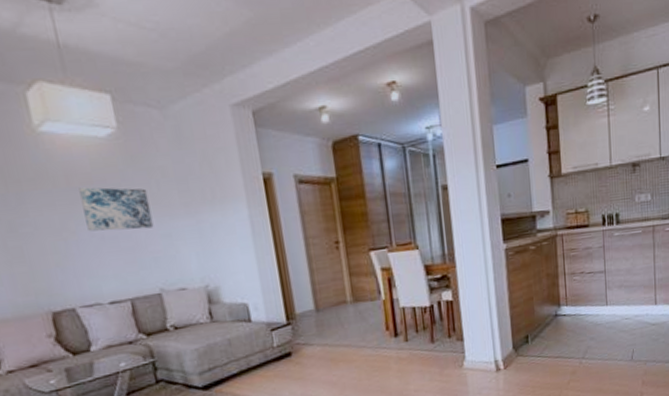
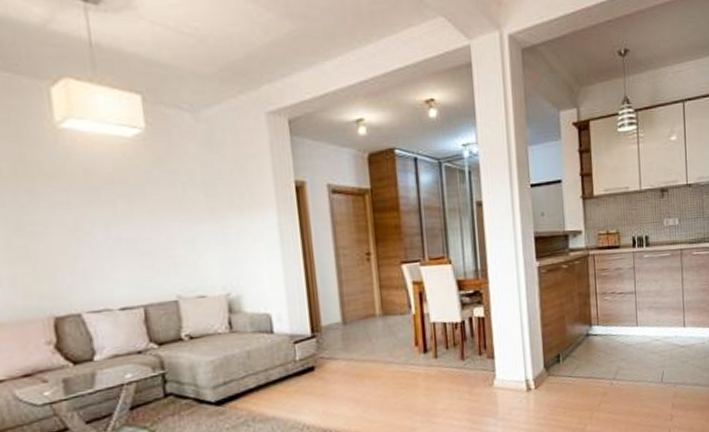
wall art: present [79,187,154,232] -> none [98,187,176,233]

